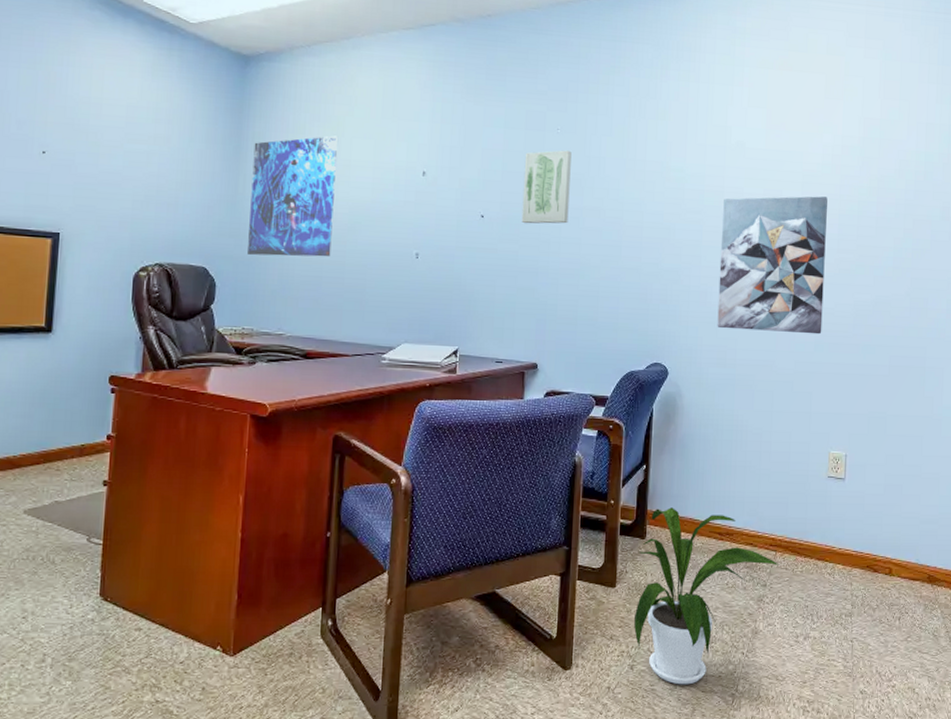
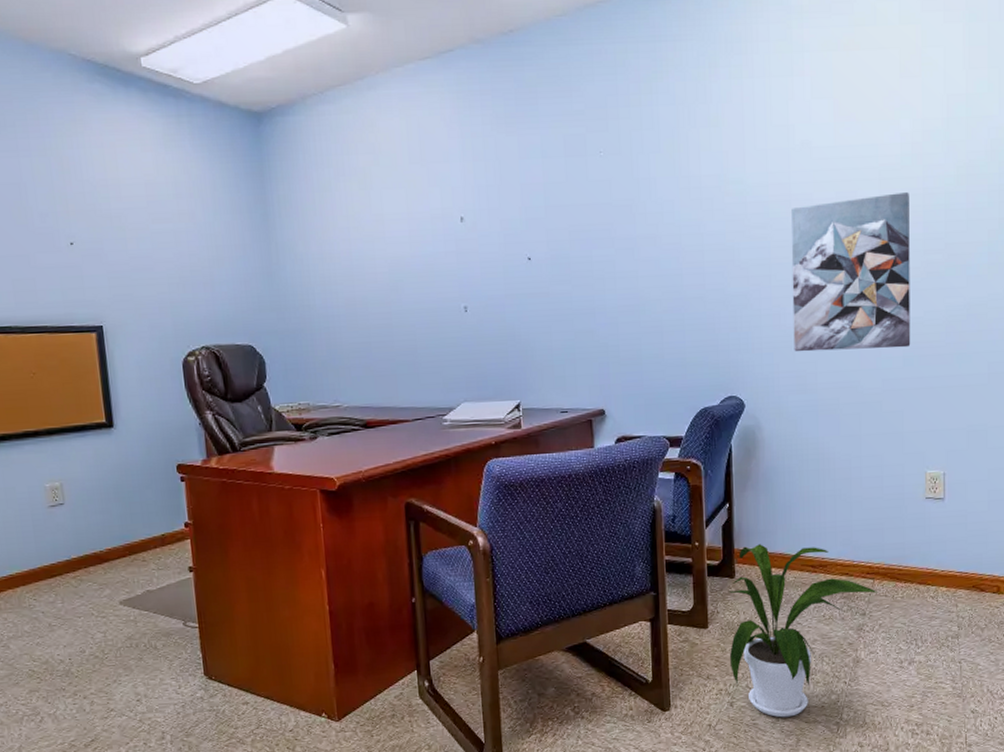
map: present [248,135,338,257] -> none [281,189,376,327]
wall art: present [521,150,572,224] -> none [567,174,622,262]

